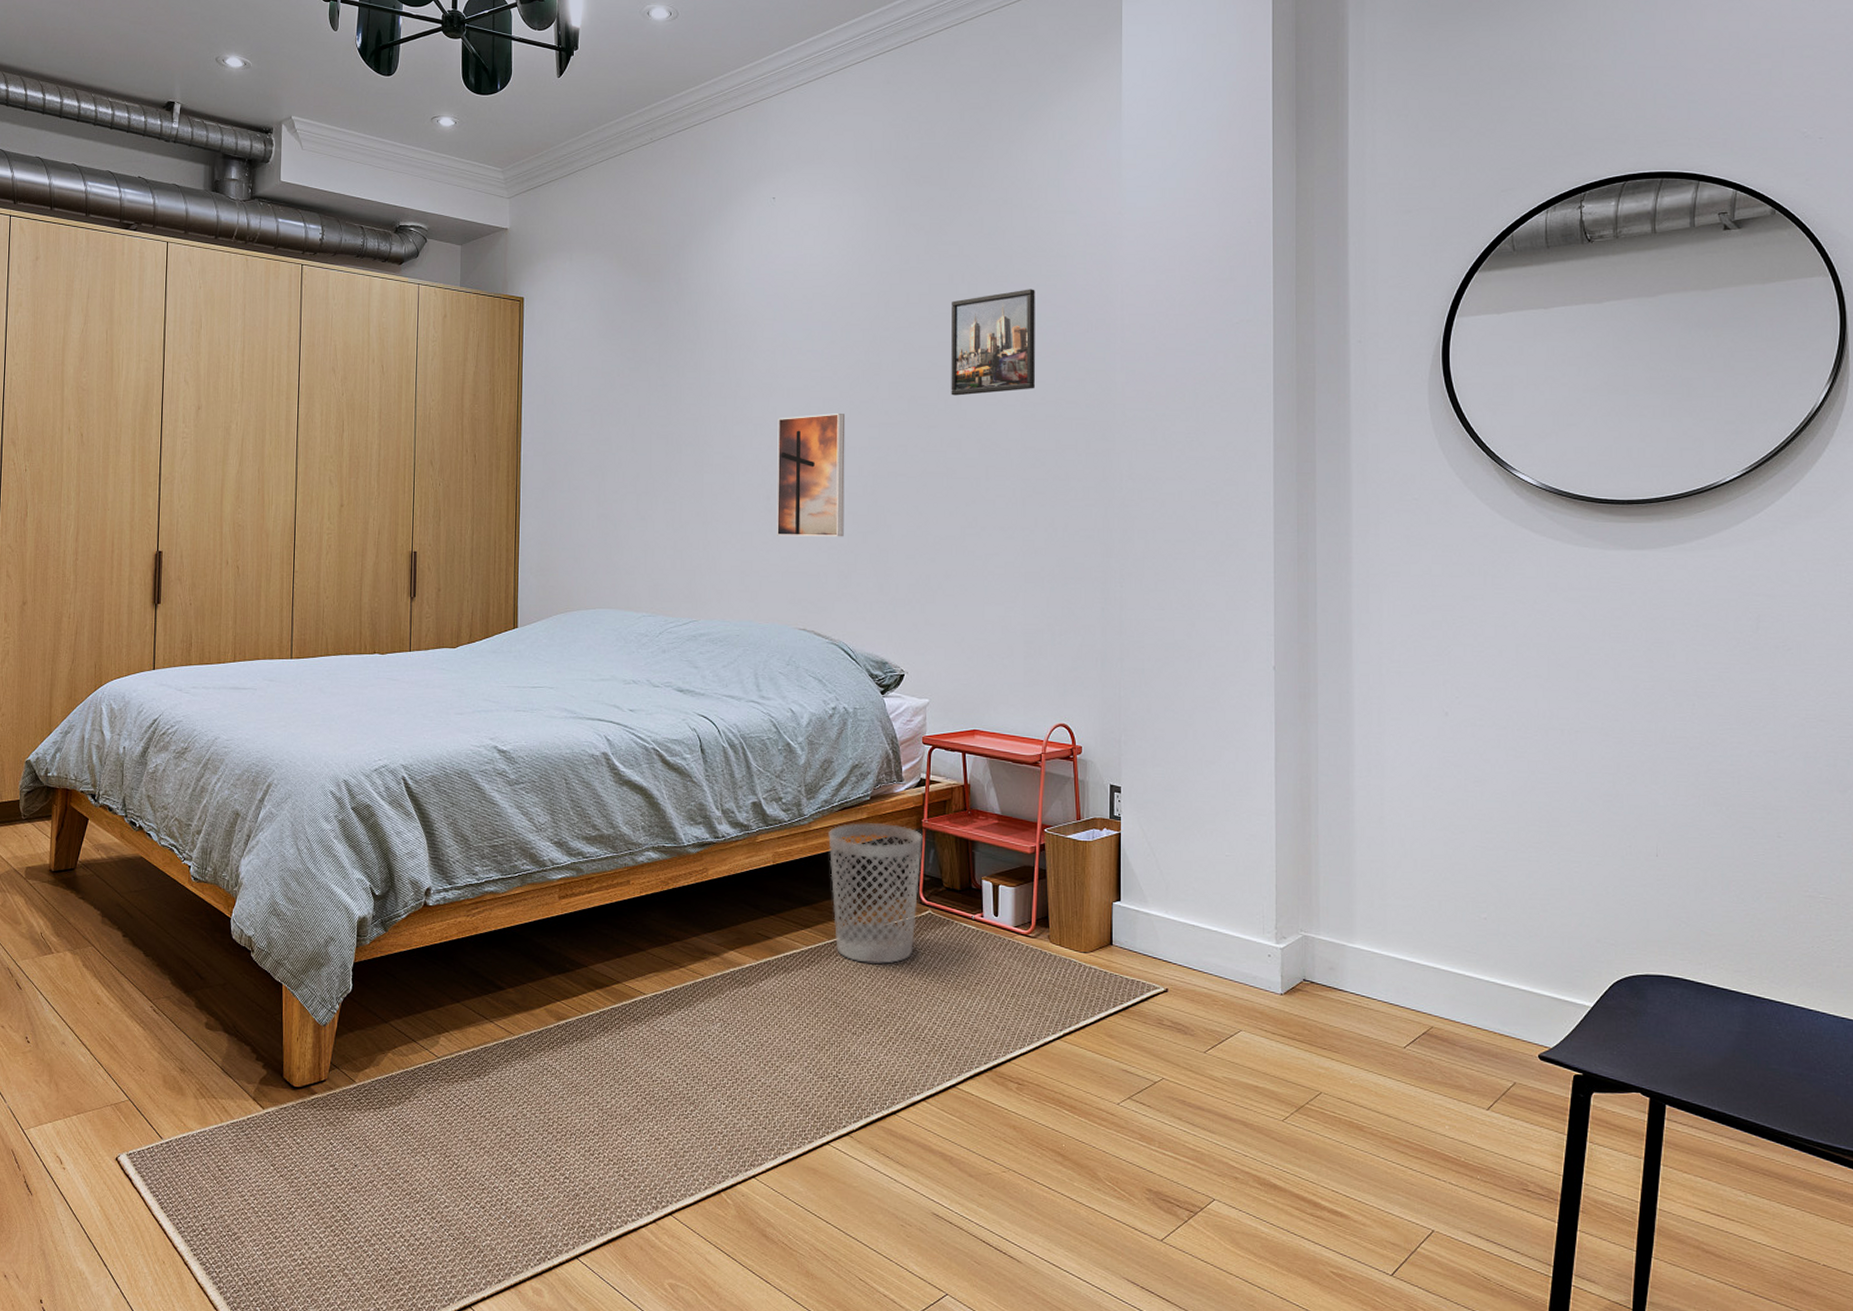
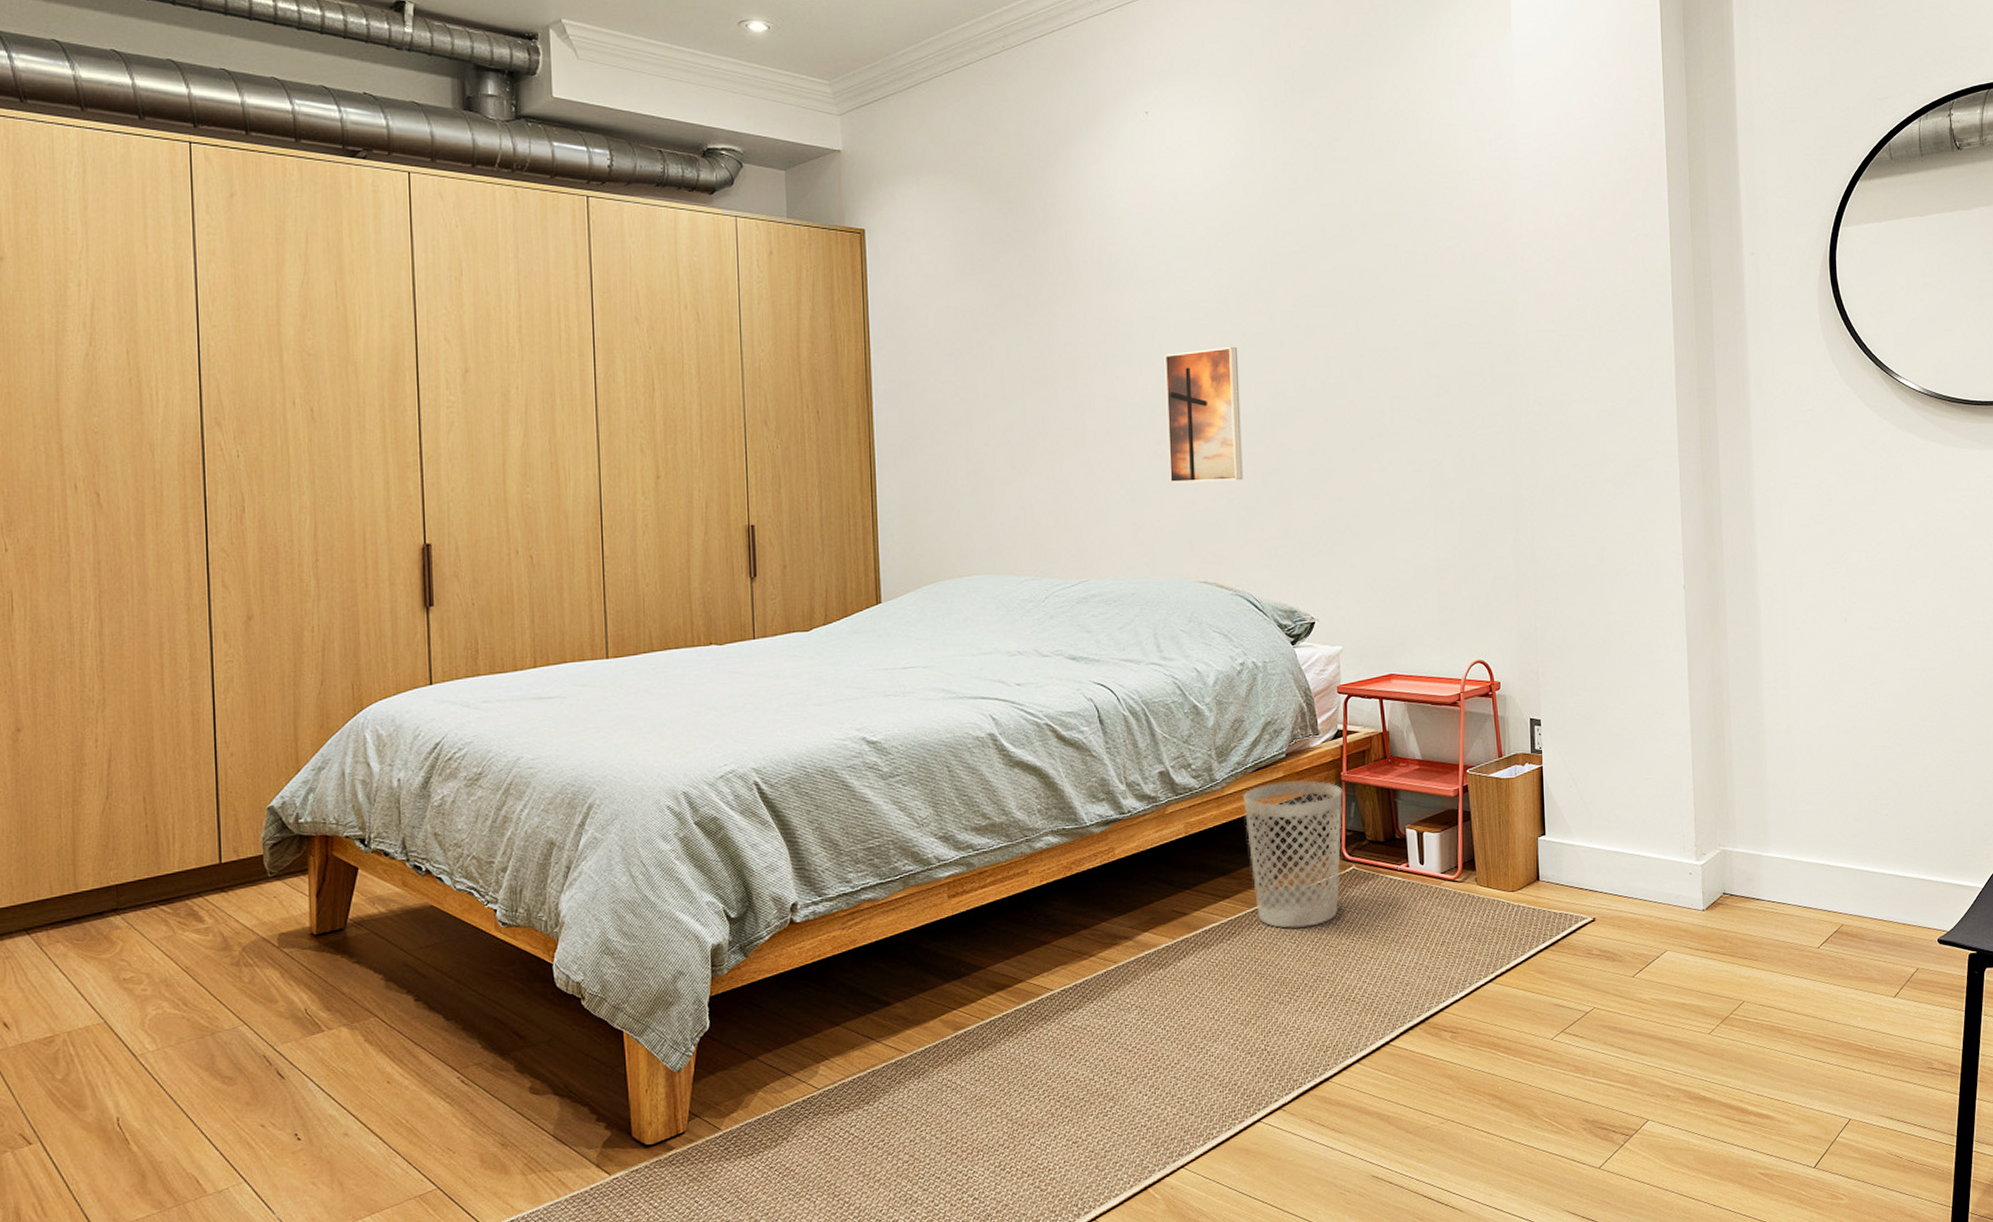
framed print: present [951,289,1035,396] -> none [1345,207,1436,323]

